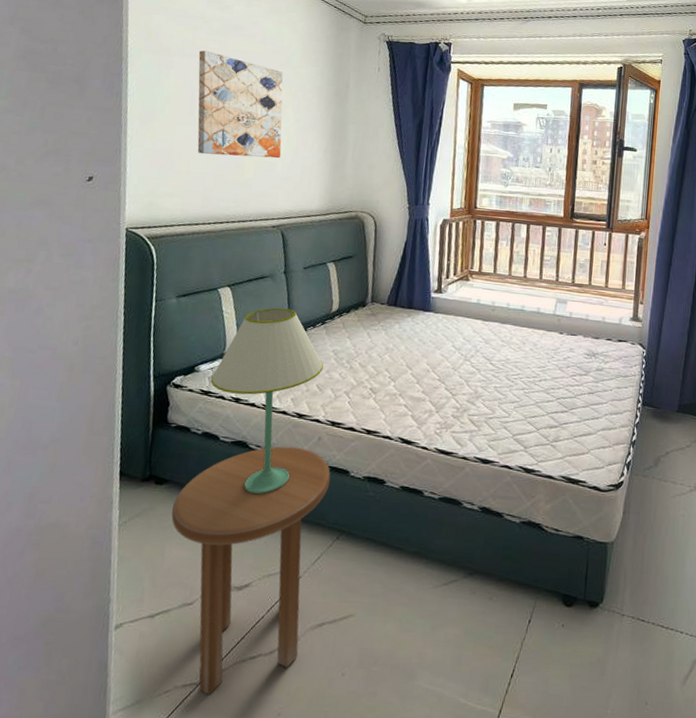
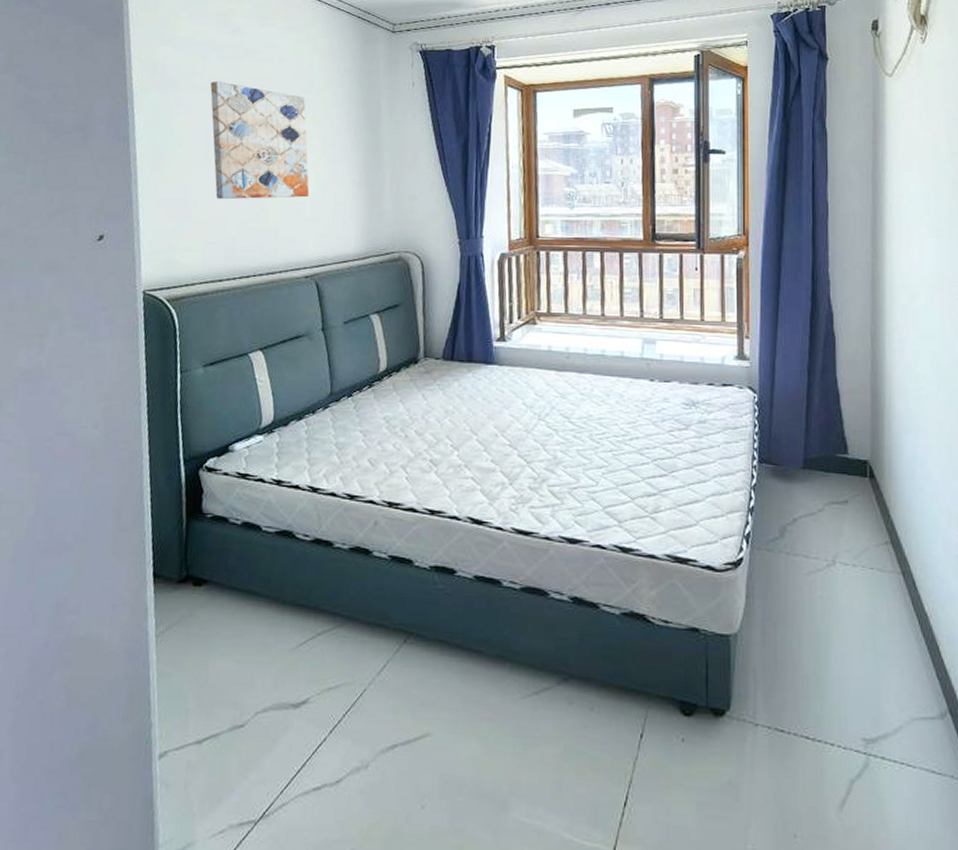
side table: present [171,446,331,695] -> none [214,534,392,835]
table lamp: present [211,307,323,495] -> none [248,371,374,593]

